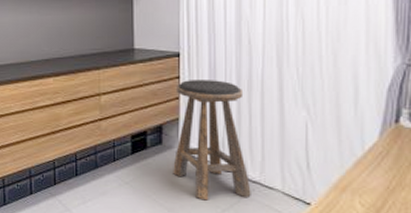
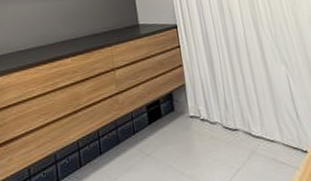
stool: present [173,80,251,201] -> none [179,45,258,163]

